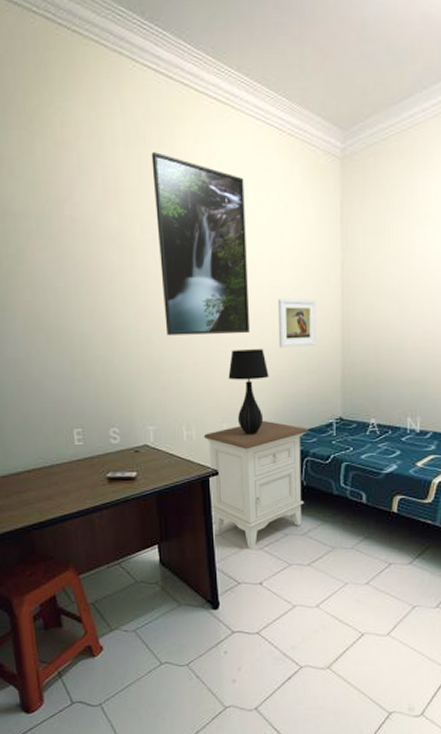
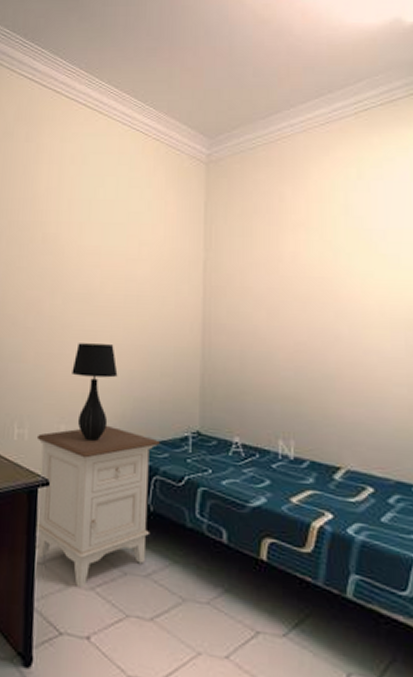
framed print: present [151,152,251,336] -> none [9,147,106,327]
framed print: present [277,298,317,348] -> none [130,293,175,346]

